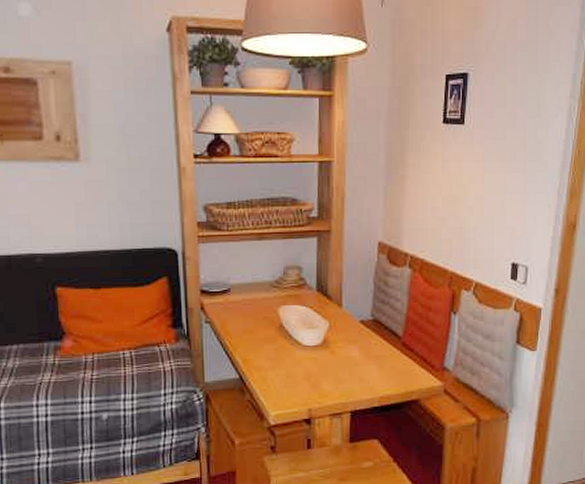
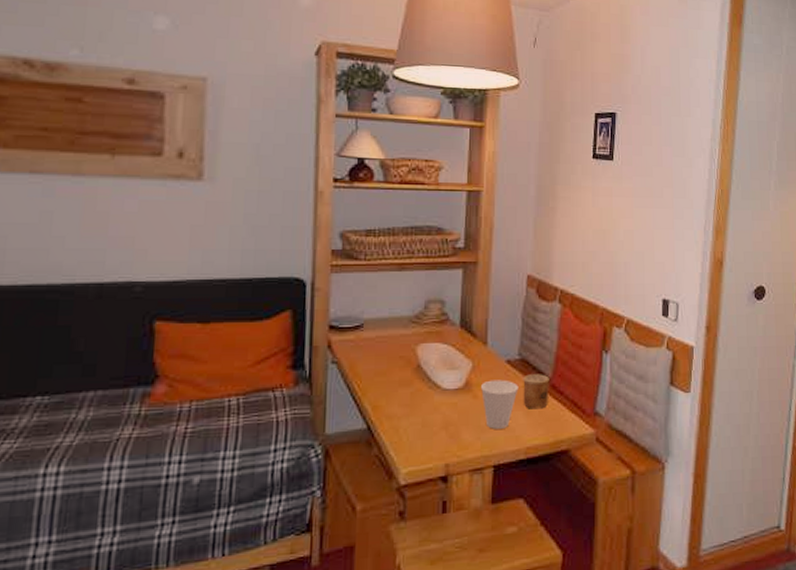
cup: none [338,338,372,381] -> present [481,379,519,429]
cup: none [376,333,400,364] -> present [523,374,549,409]

